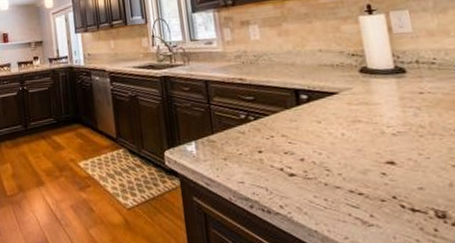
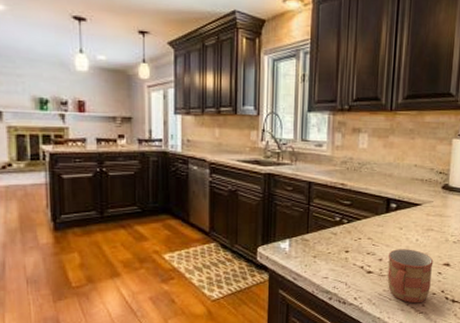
mug: none [310,145,376,213] -> present [387,249,434,304]

